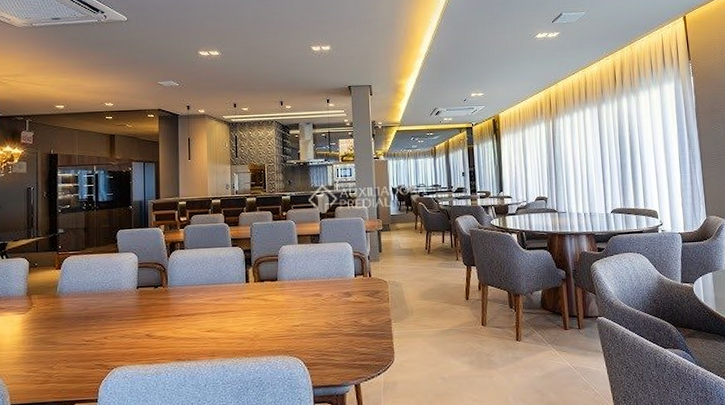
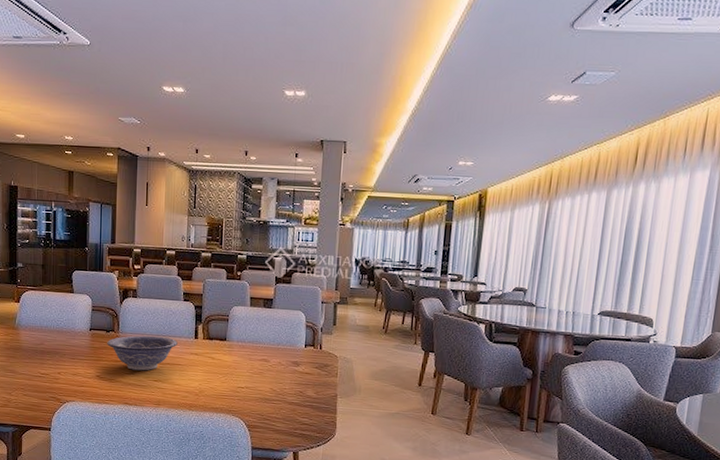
decorative bowl: none [156,285,229,324] -> present [107,335,178,371]

